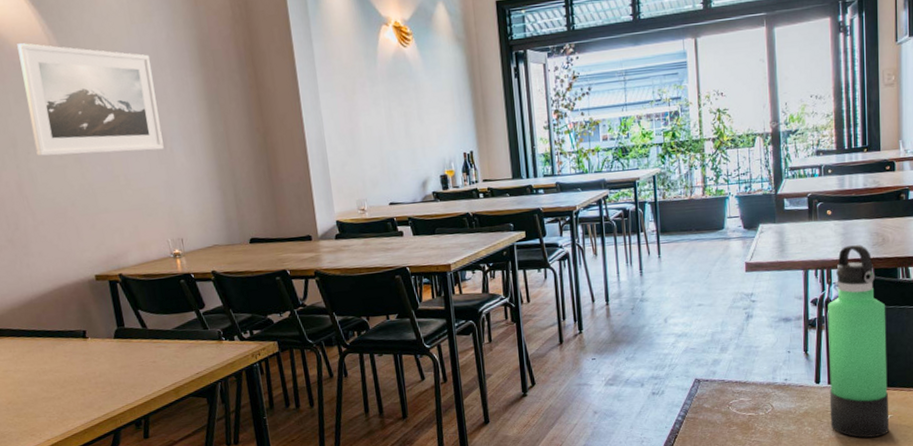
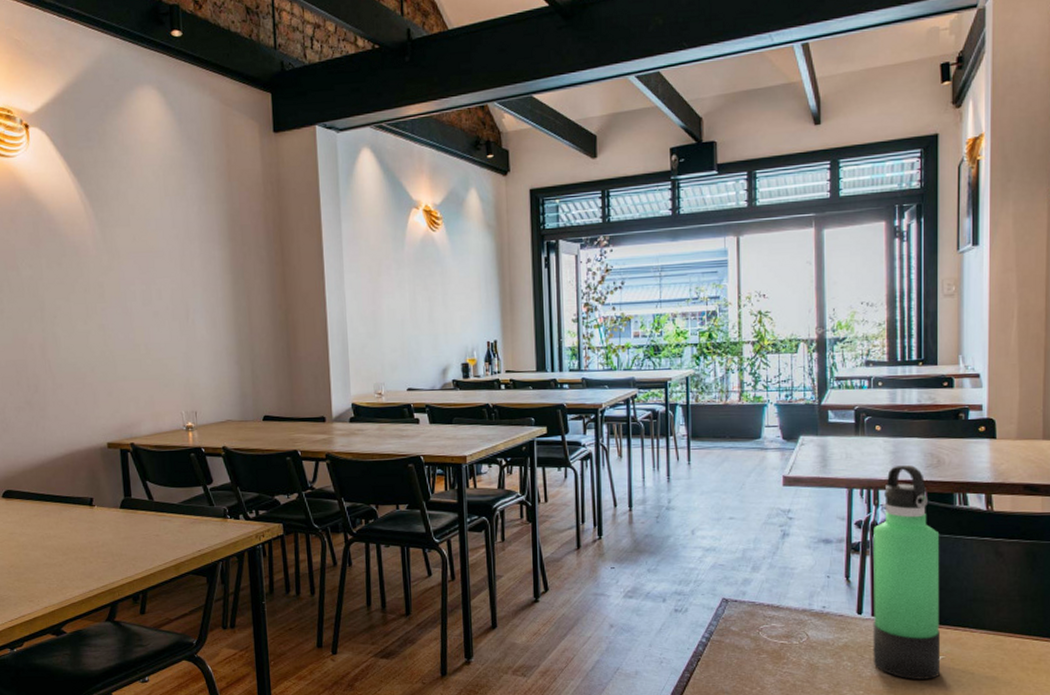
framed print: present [17,43,164,156] -> none [54,210,186,322]

